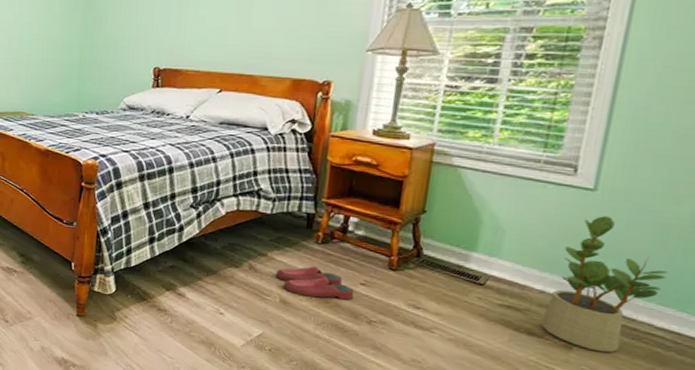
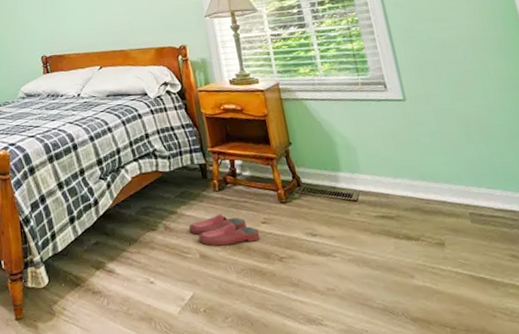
potted plant: present [541,216,668,353] -> none [403,120,483,243]

